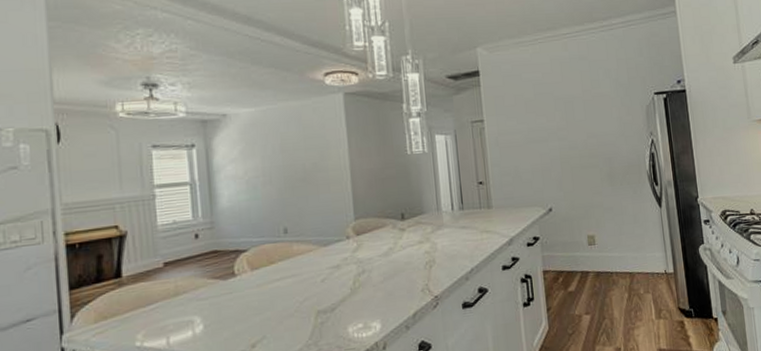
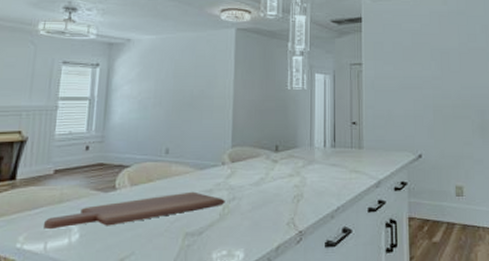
cutting board: none [162,269,355,325] -> present [44,191,225,230]

